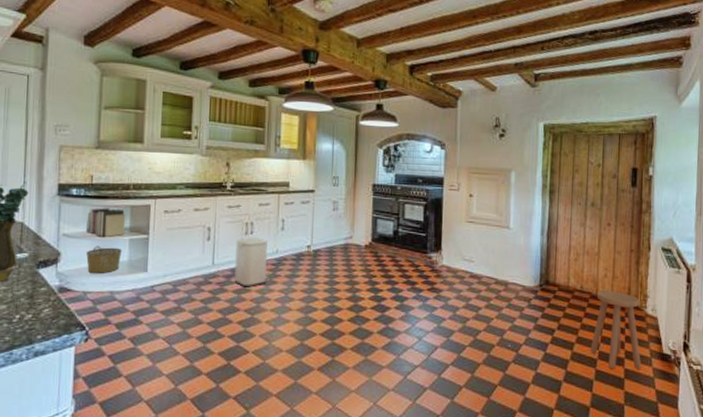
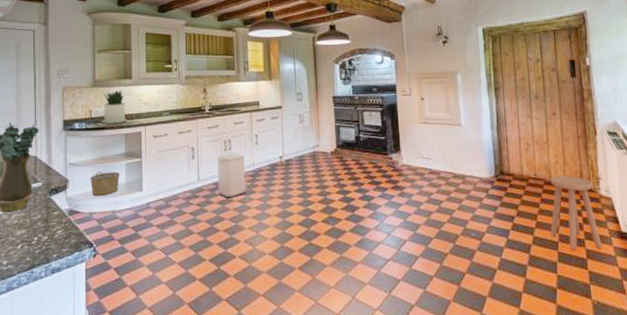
books: present [86,208,126,238] -> none [89,137,122,164]
planter: none [104,154,135,193] -> present [102,90,128,124]

